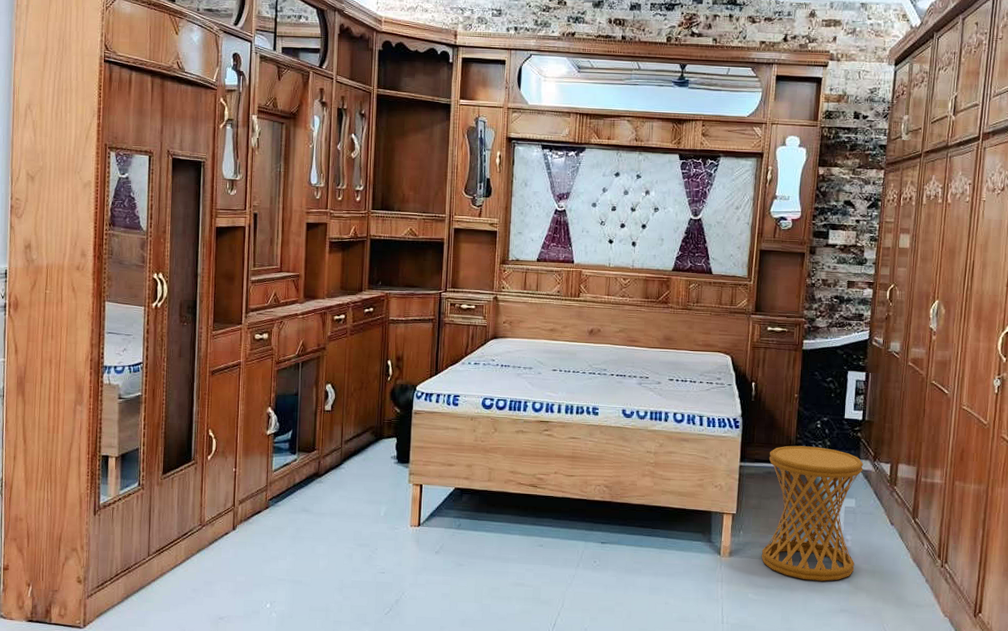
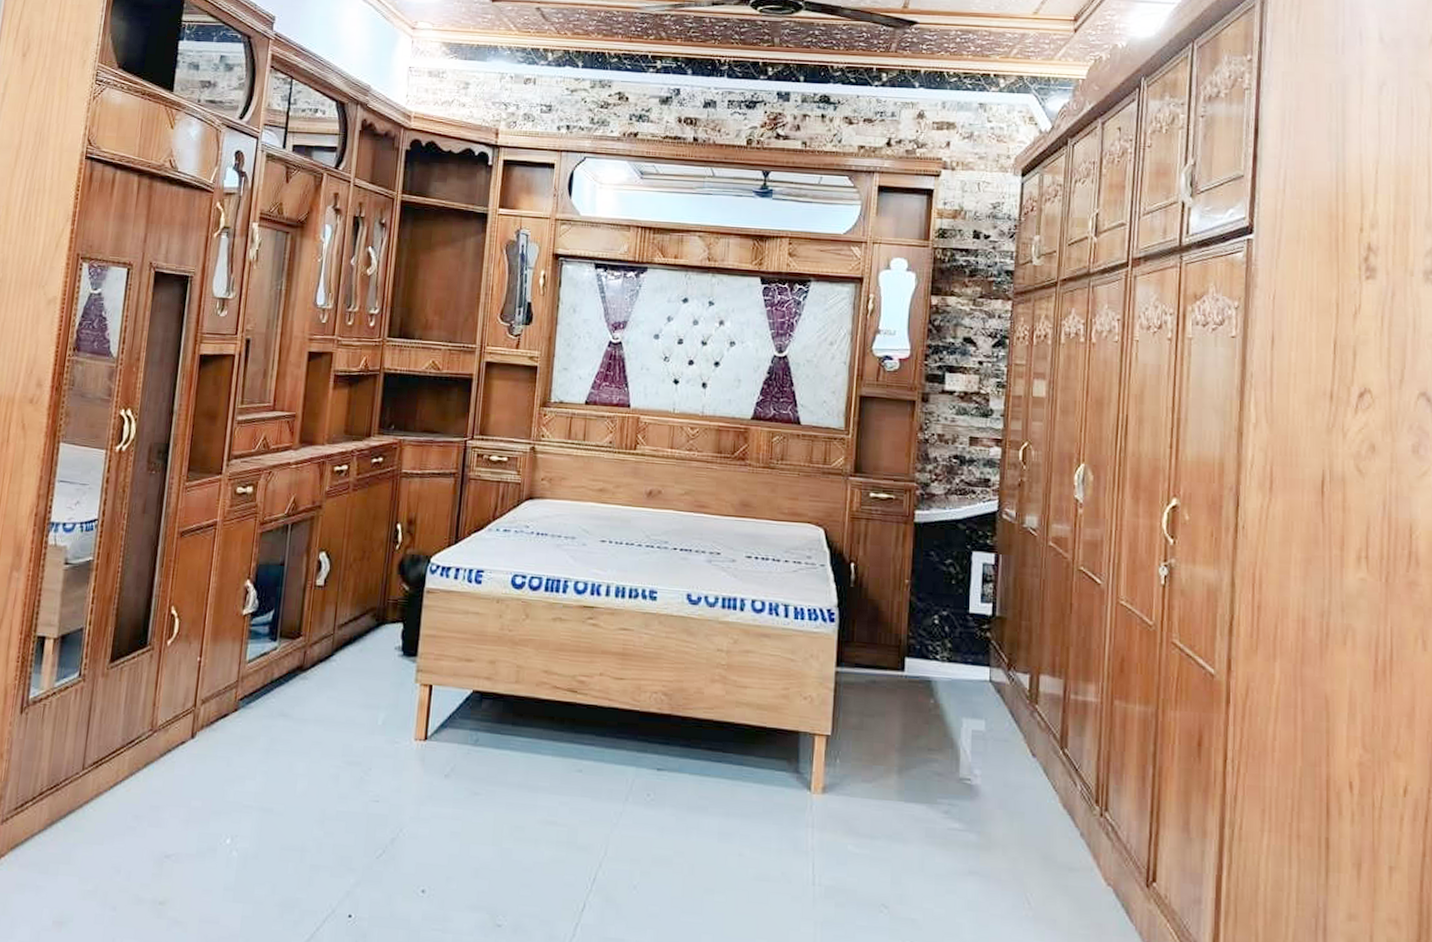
side table: present [761,445,864,581] -> none [863,646,995,831]

